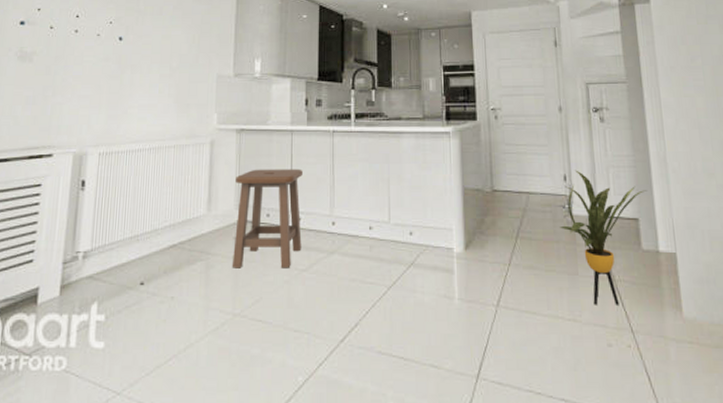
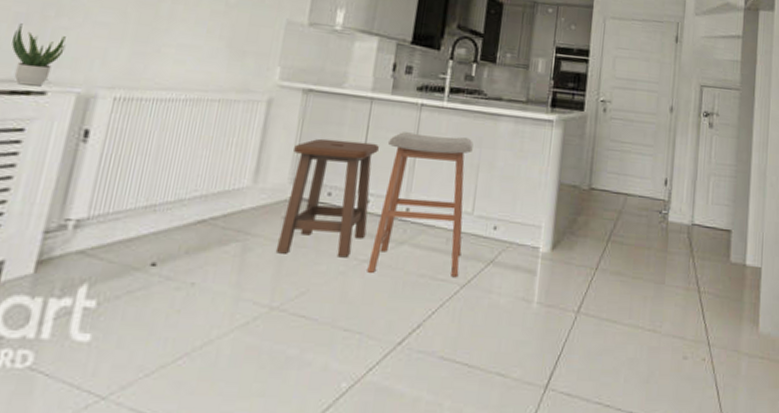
potted plant: none [26,104,62,151] -> present [11,23,66,87]
stool: none [307,156,385,280] -> present [367,132,474,278]
house plant: present [560,170,647,305] -> none [654,174,743,317]

